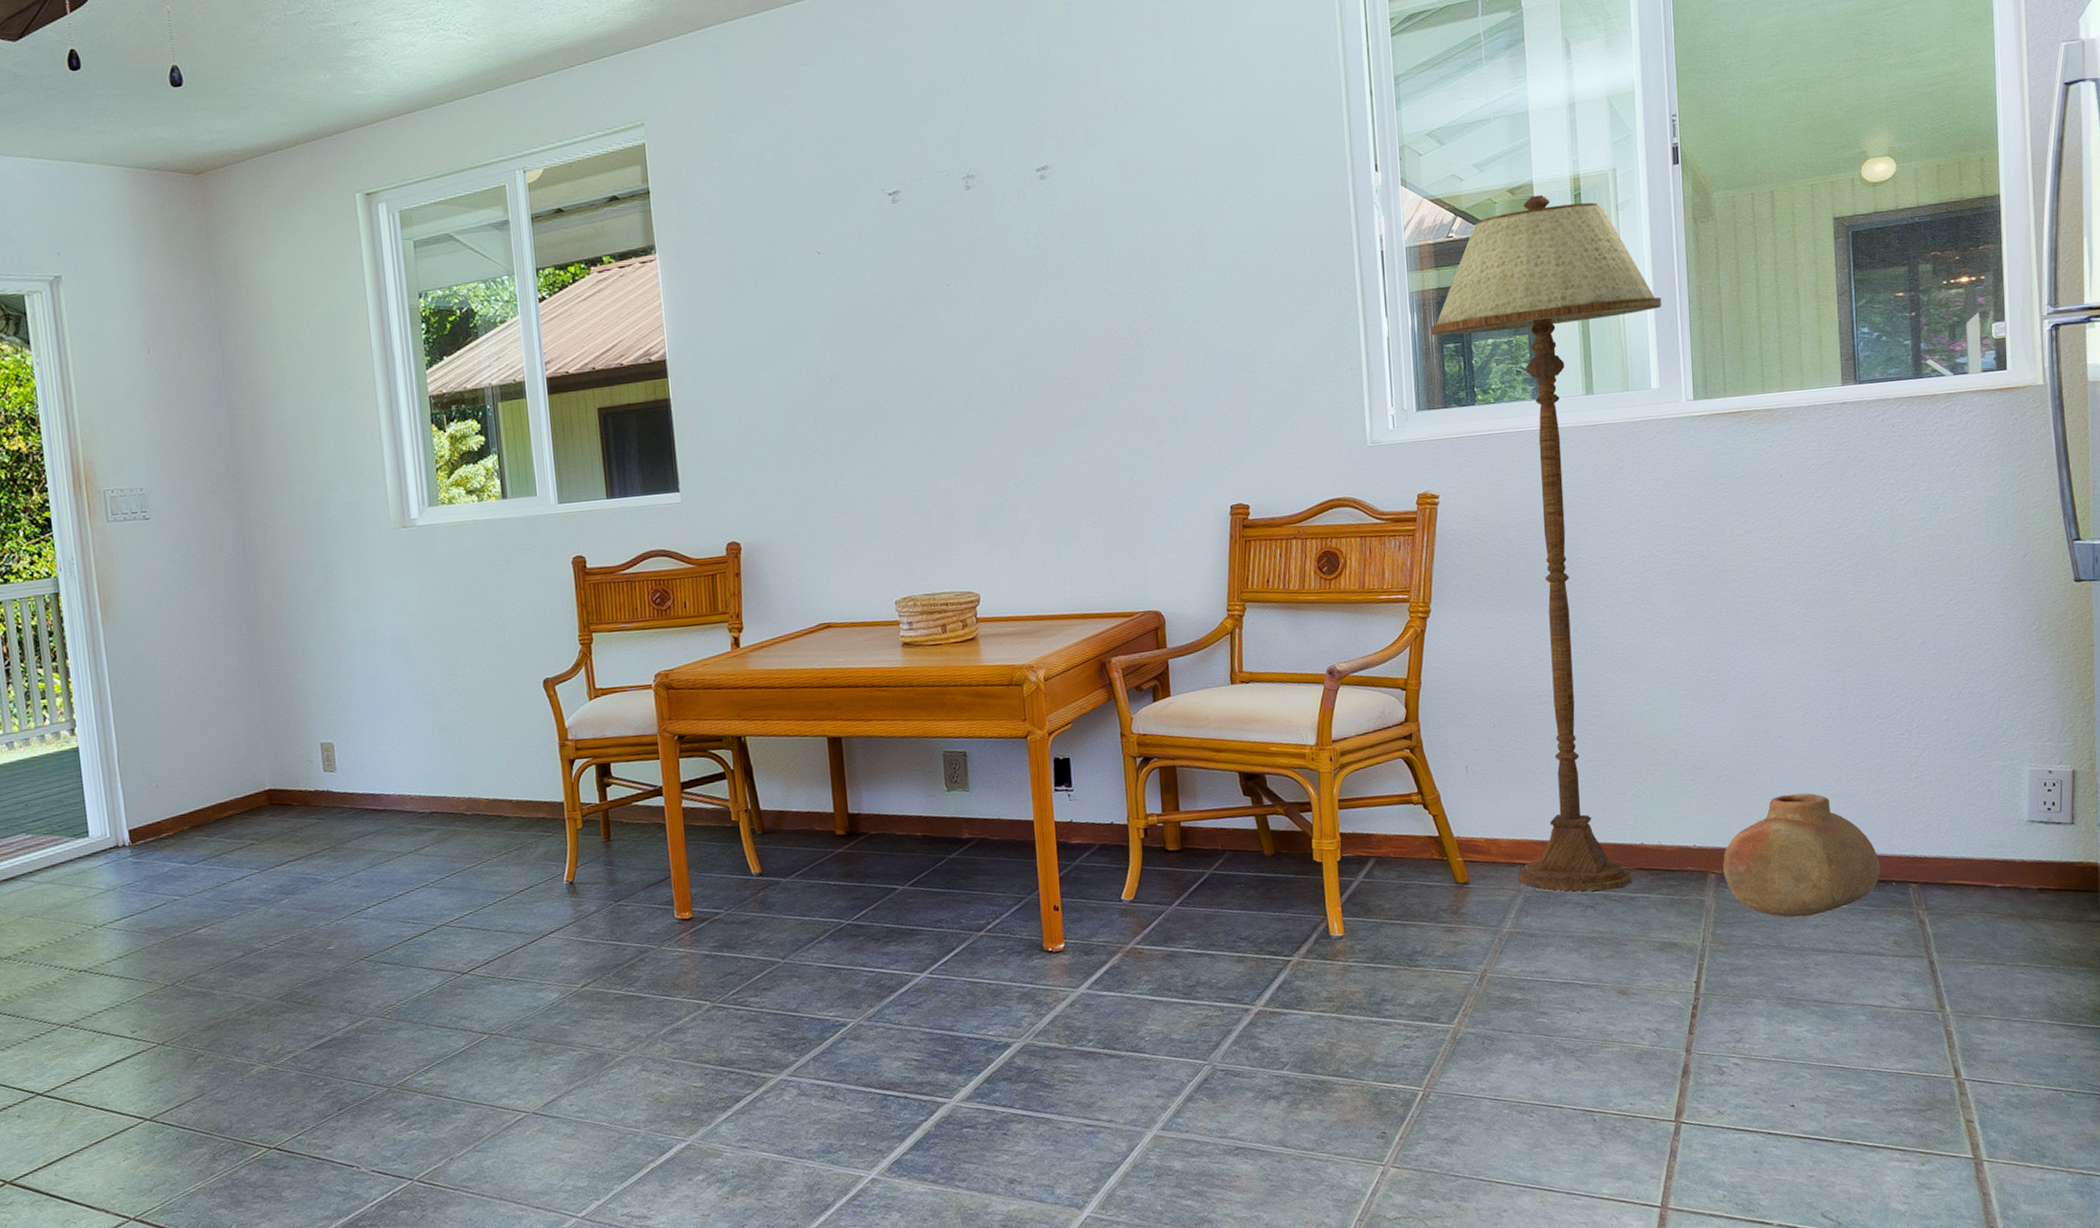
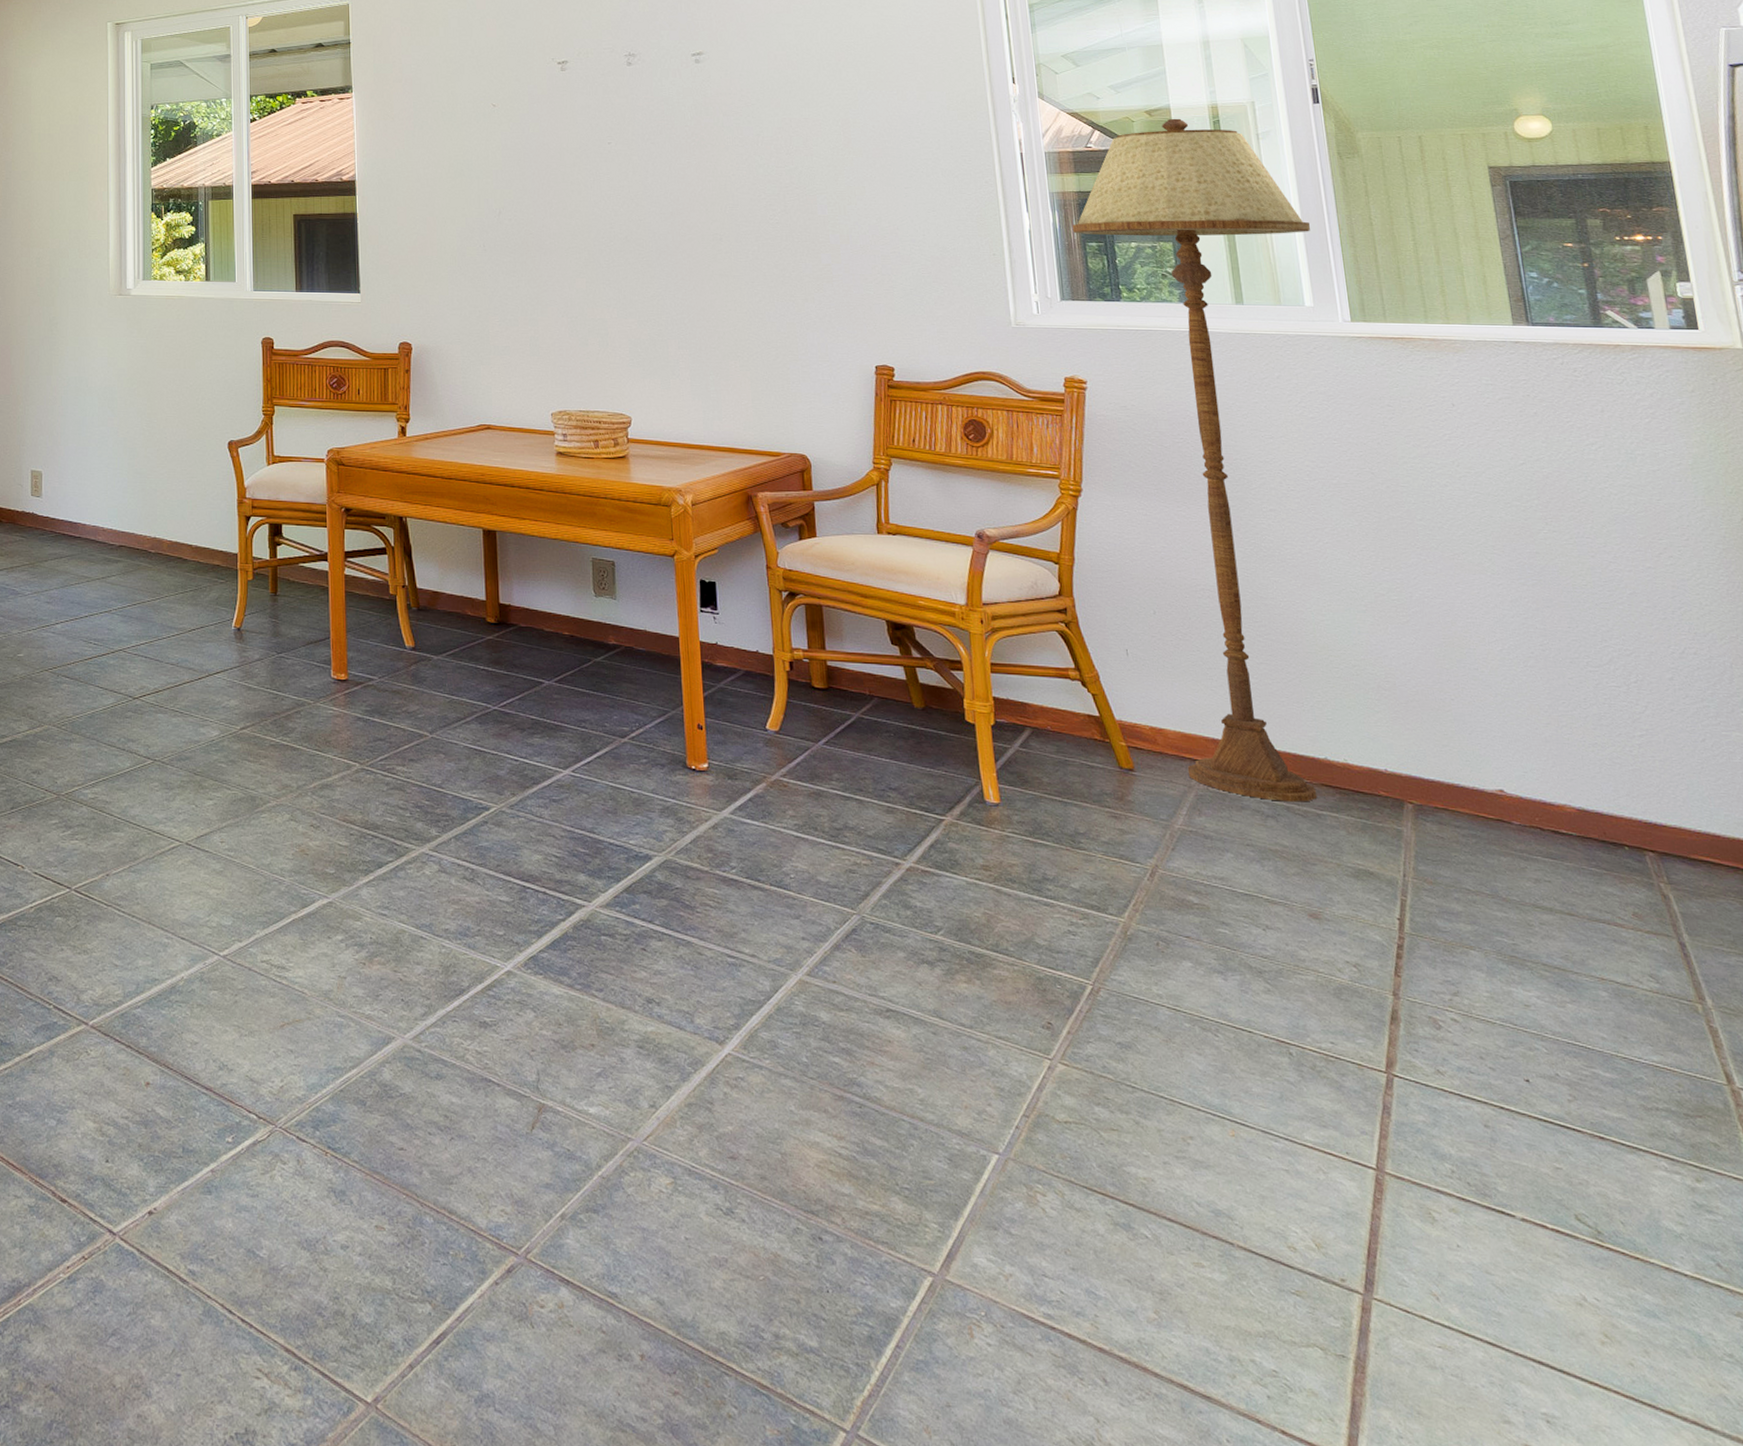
vase: present [1723,793,1880,918] -> none [1420,731,1608,868]

